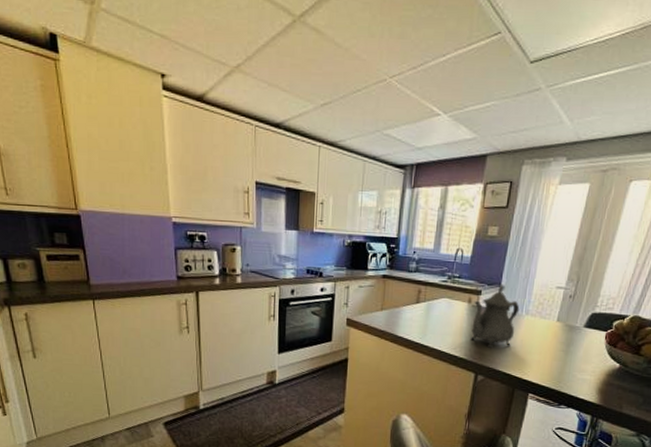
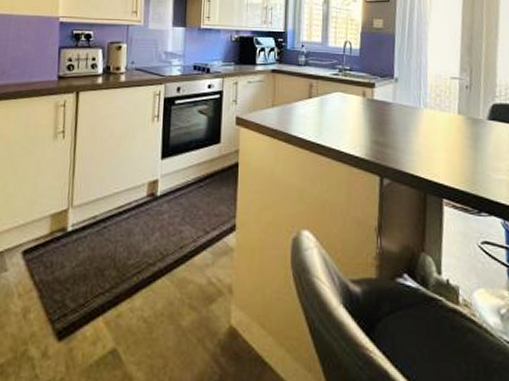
teapot: present [471,284,520,348] -> none [369,75,417,146]

